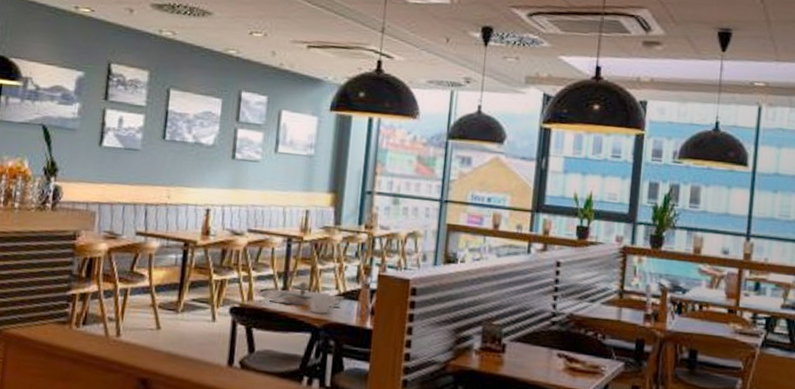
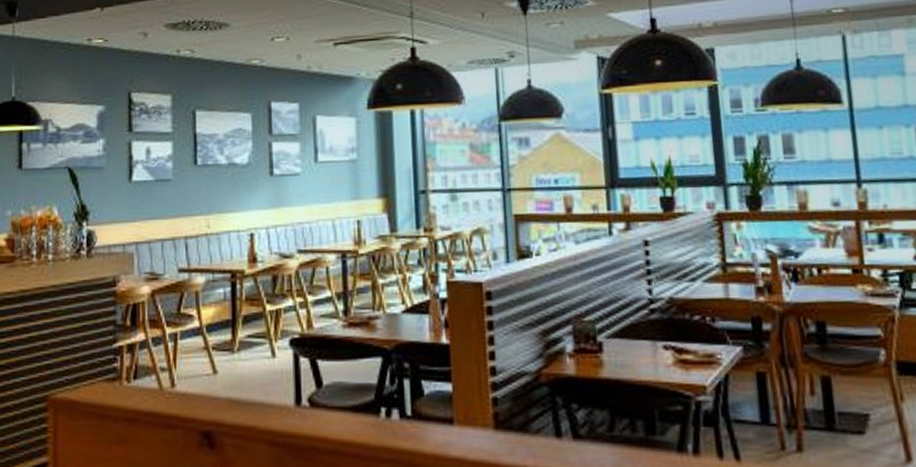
newspaper: present [257,280,344,308] -> none [316,298,413,328]
mug: present [310,291,335,314] -> none [376,309,404,334]

